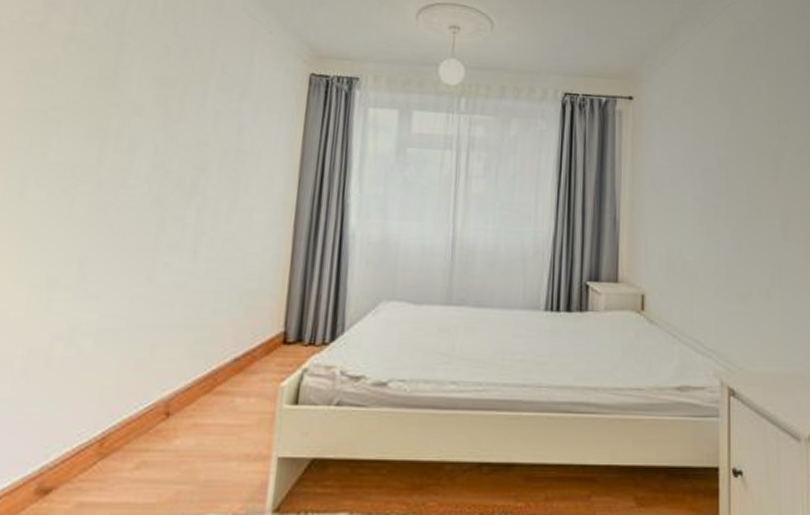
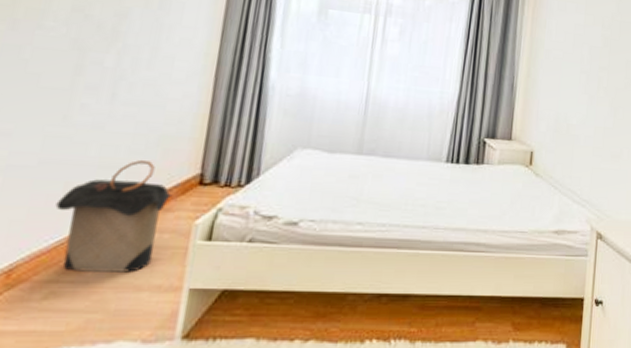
laundry hamper: none [143,320,257,440] -> present [55,160,173,273]

